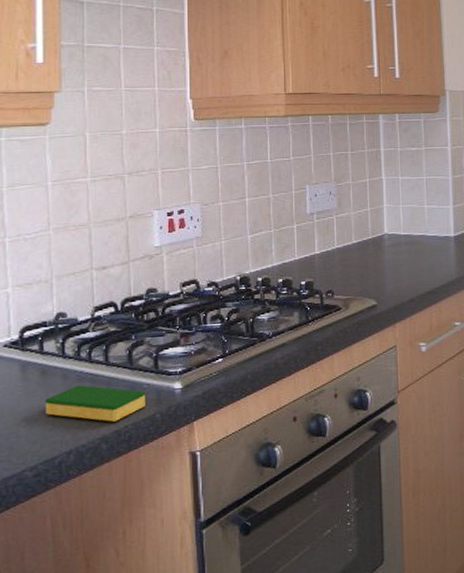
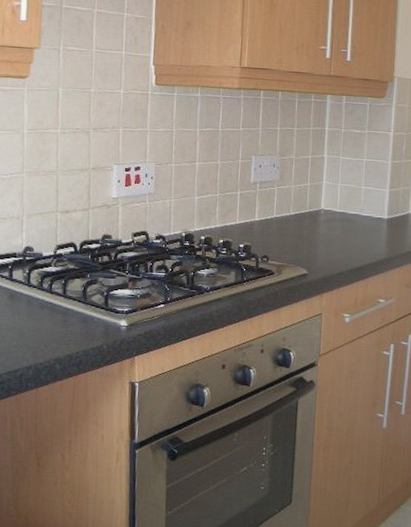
dish sponge: present [45,385,145,422] -> none [11,311,95,347]

